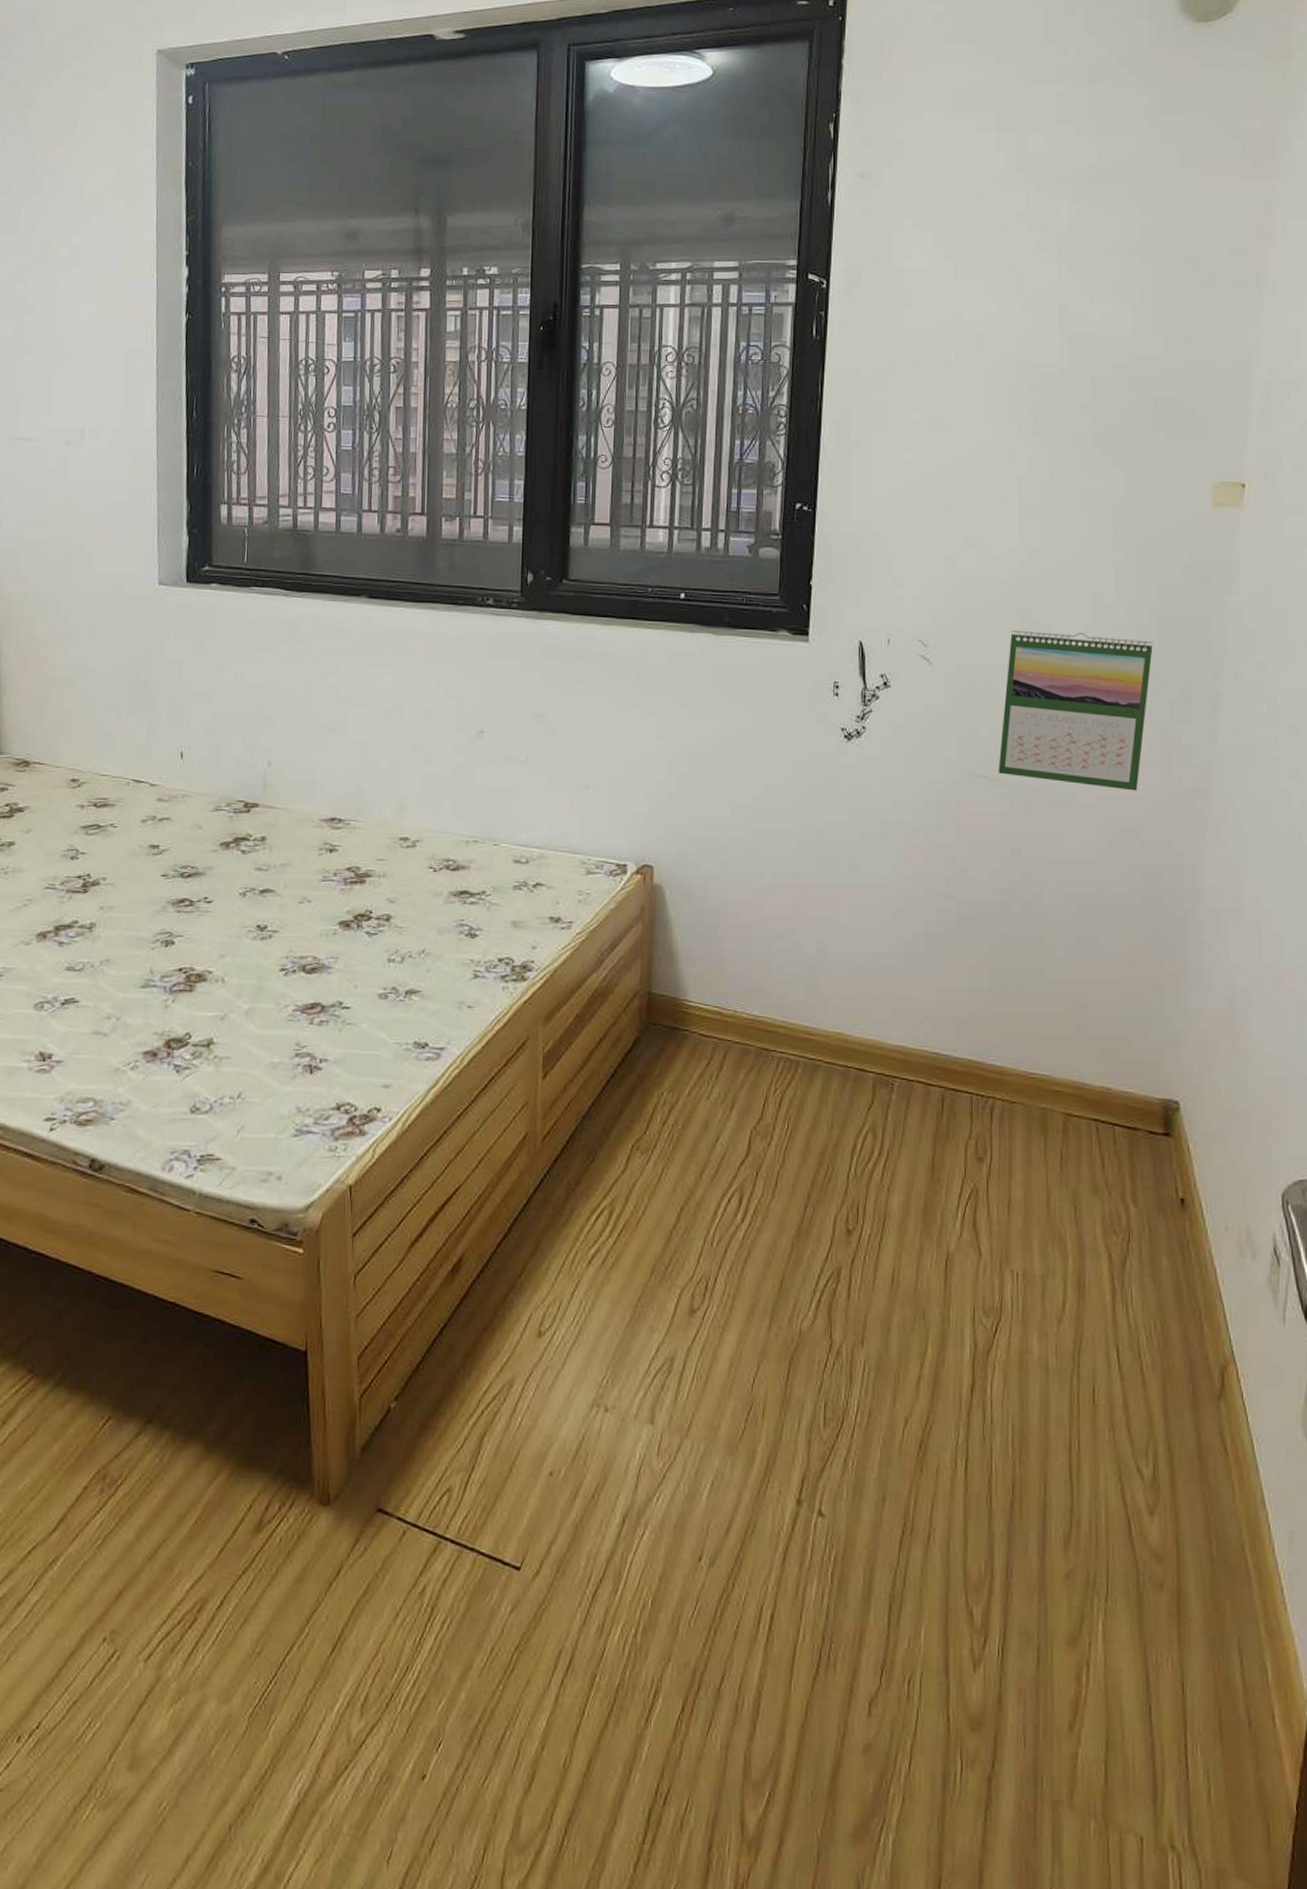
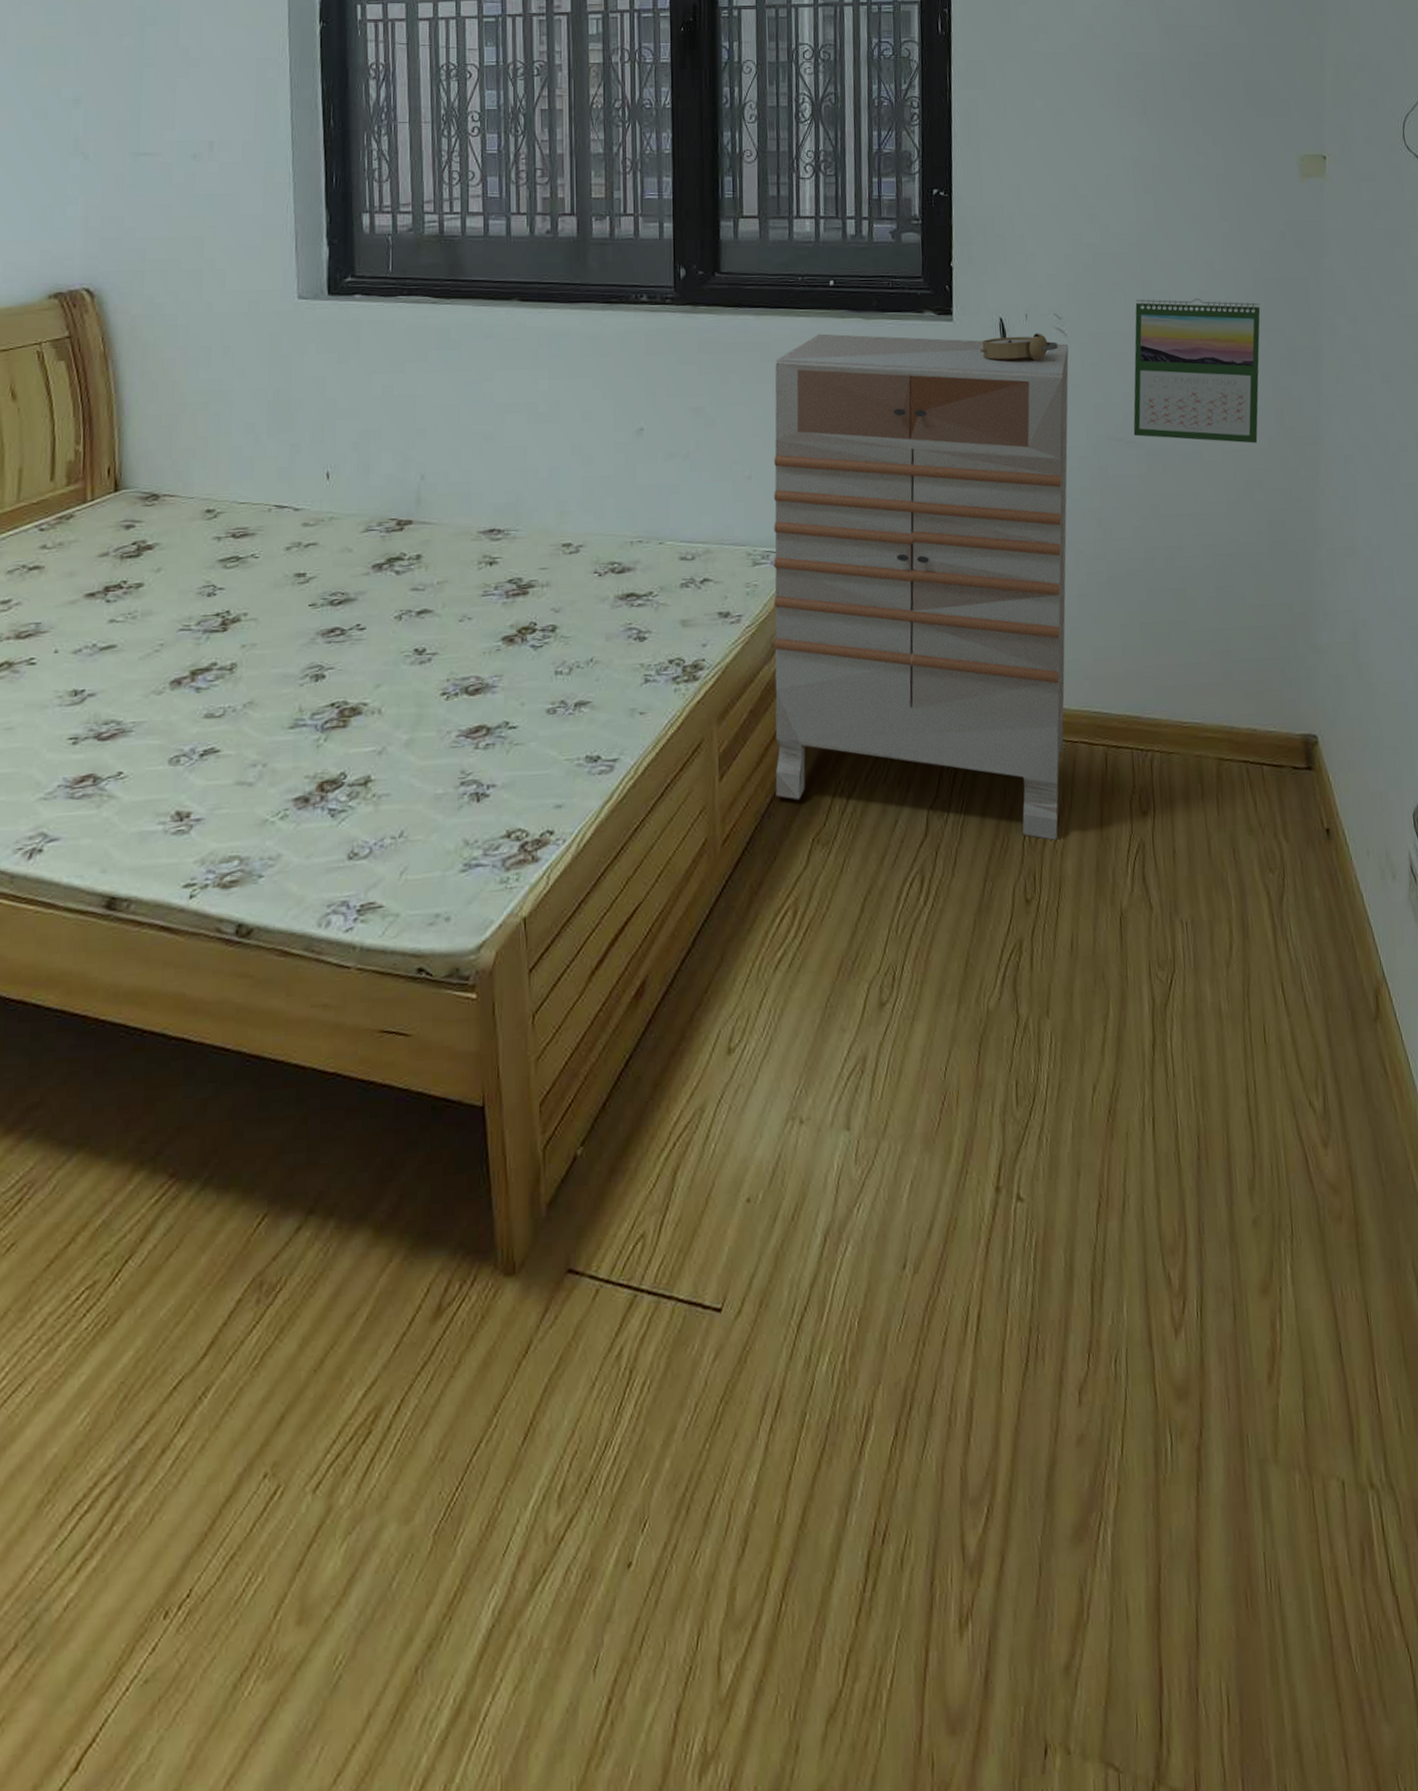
dresser: none [597,647,933,1175] -> present [773,333,1069,840]
alarm clock: none [836,659,921,688] -> present [980,333,1058,361]

